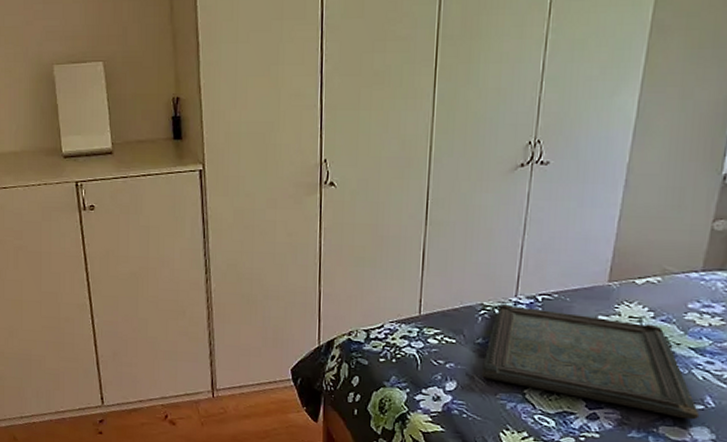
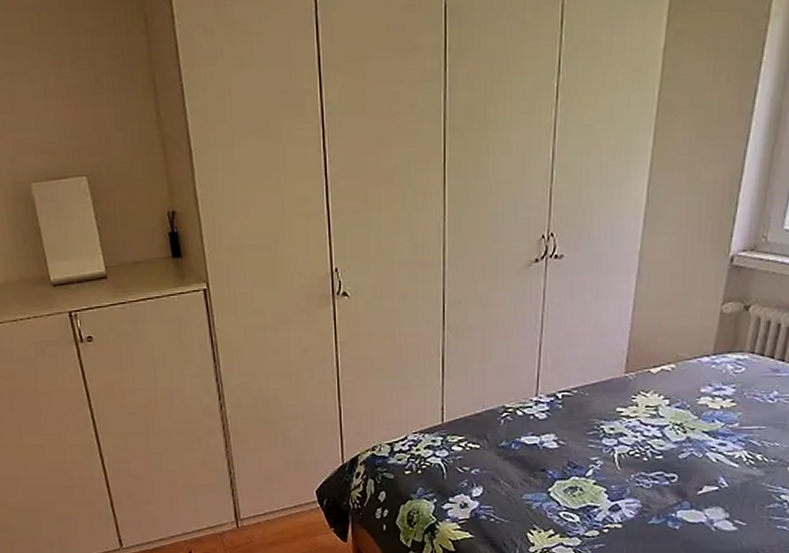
serving tray: present [482,303,700,420] -> none [507,404,714,501]

